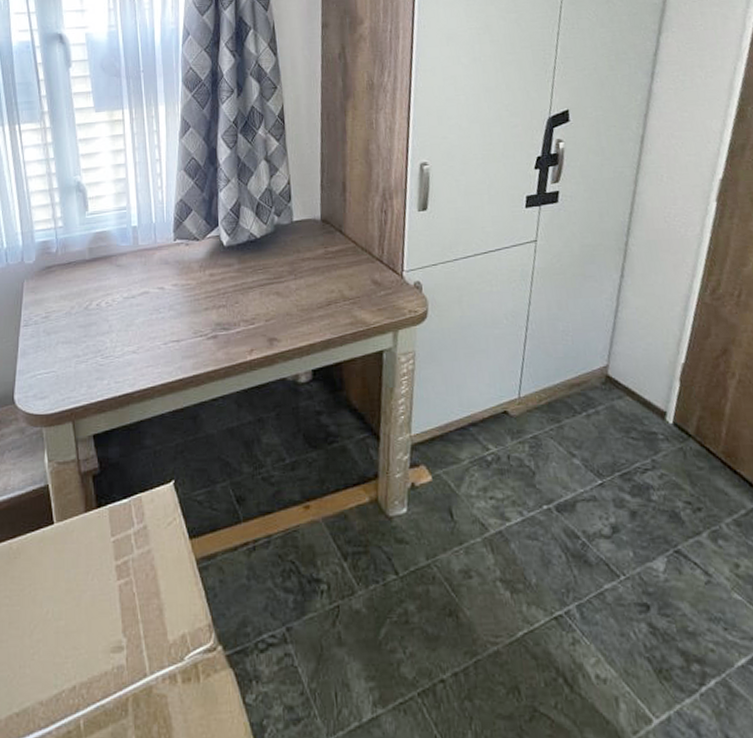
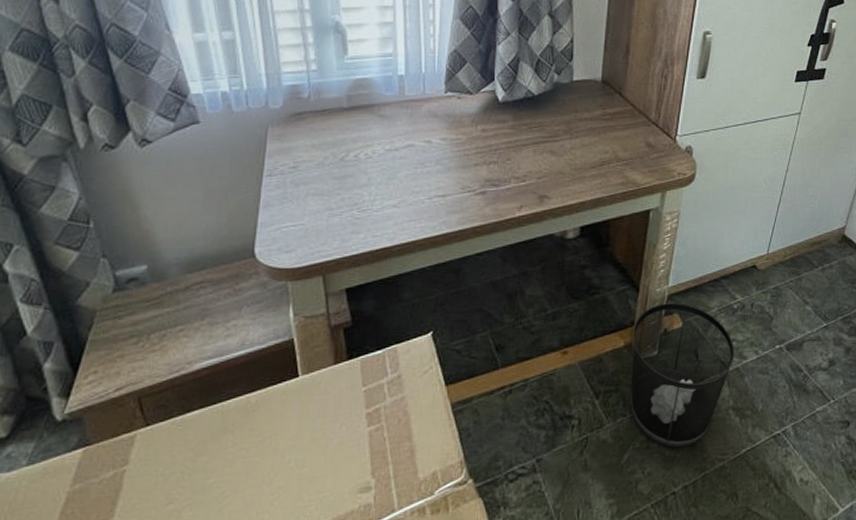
waste bin: none [377,453,496,625] -> present [631,302,734,448]

